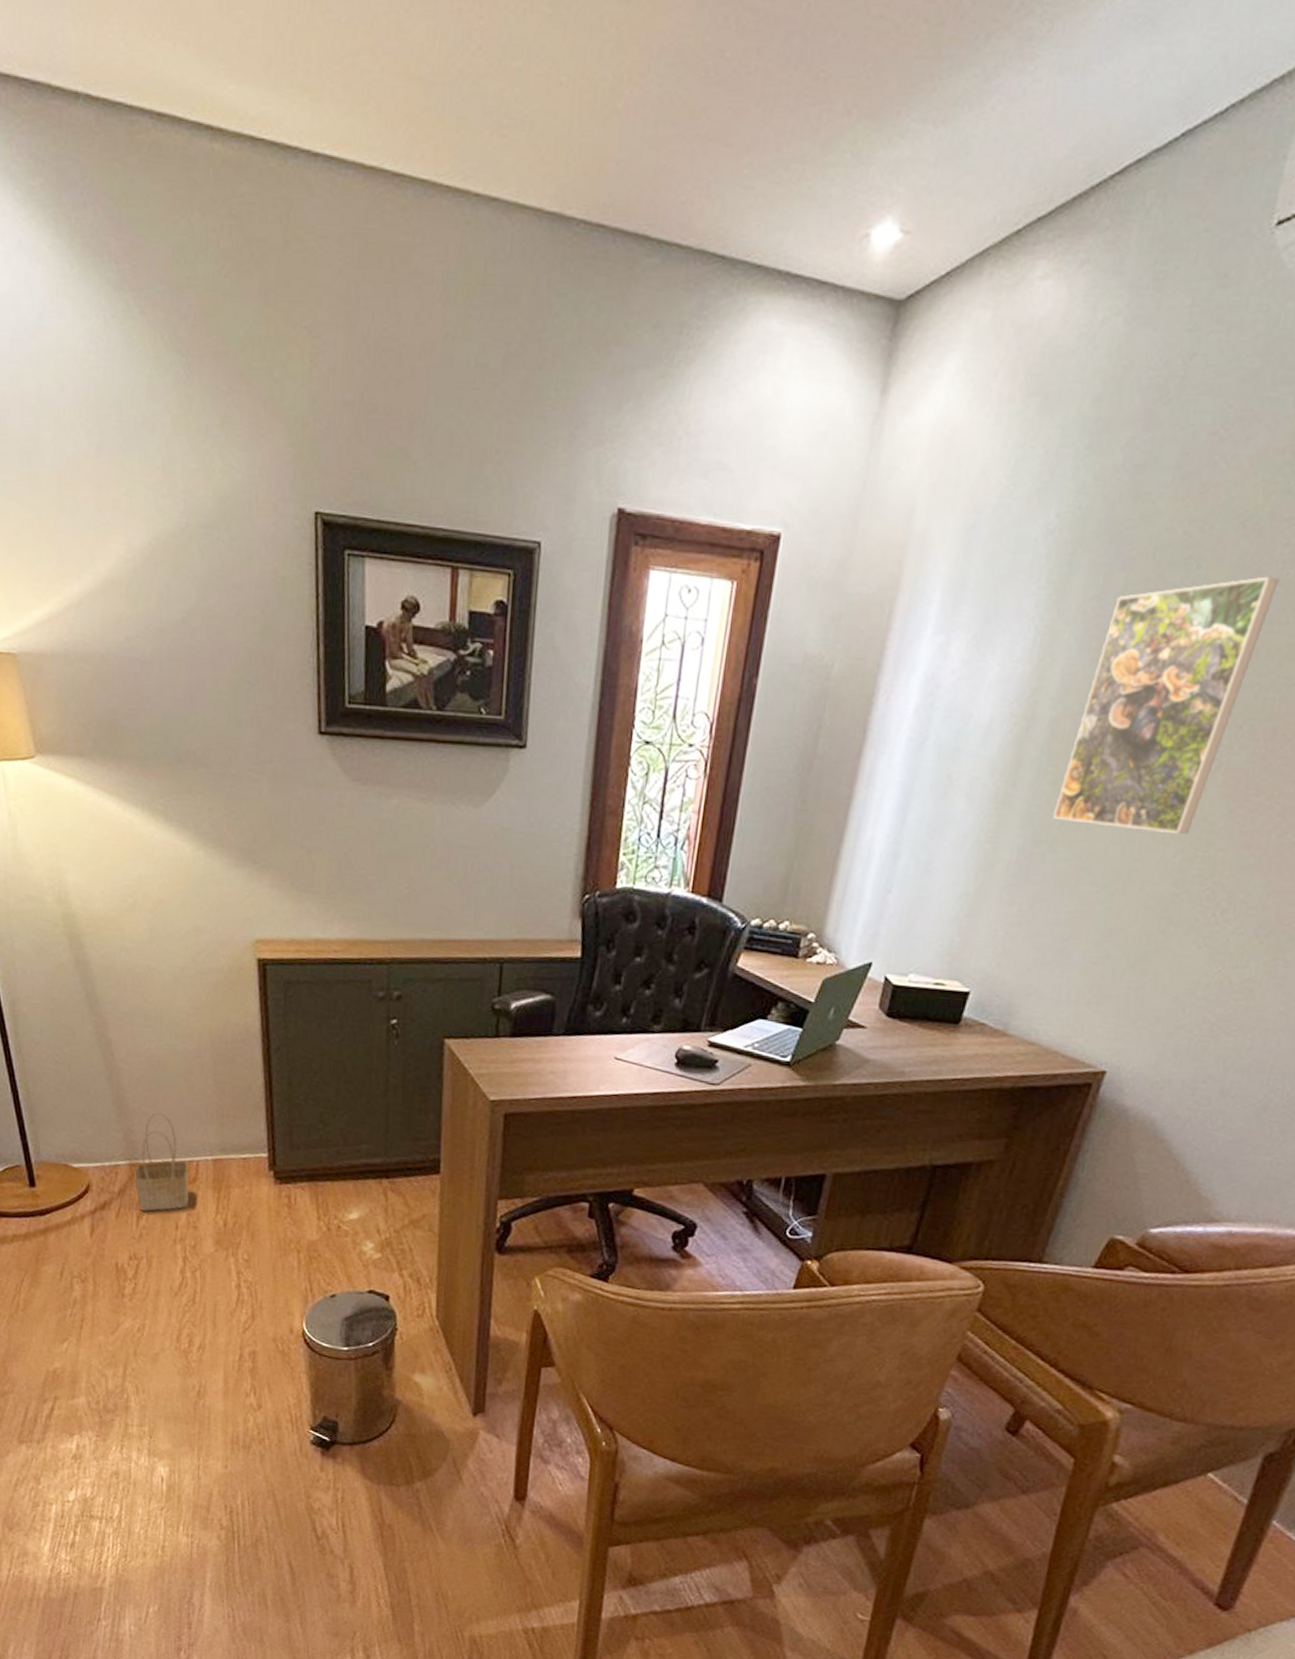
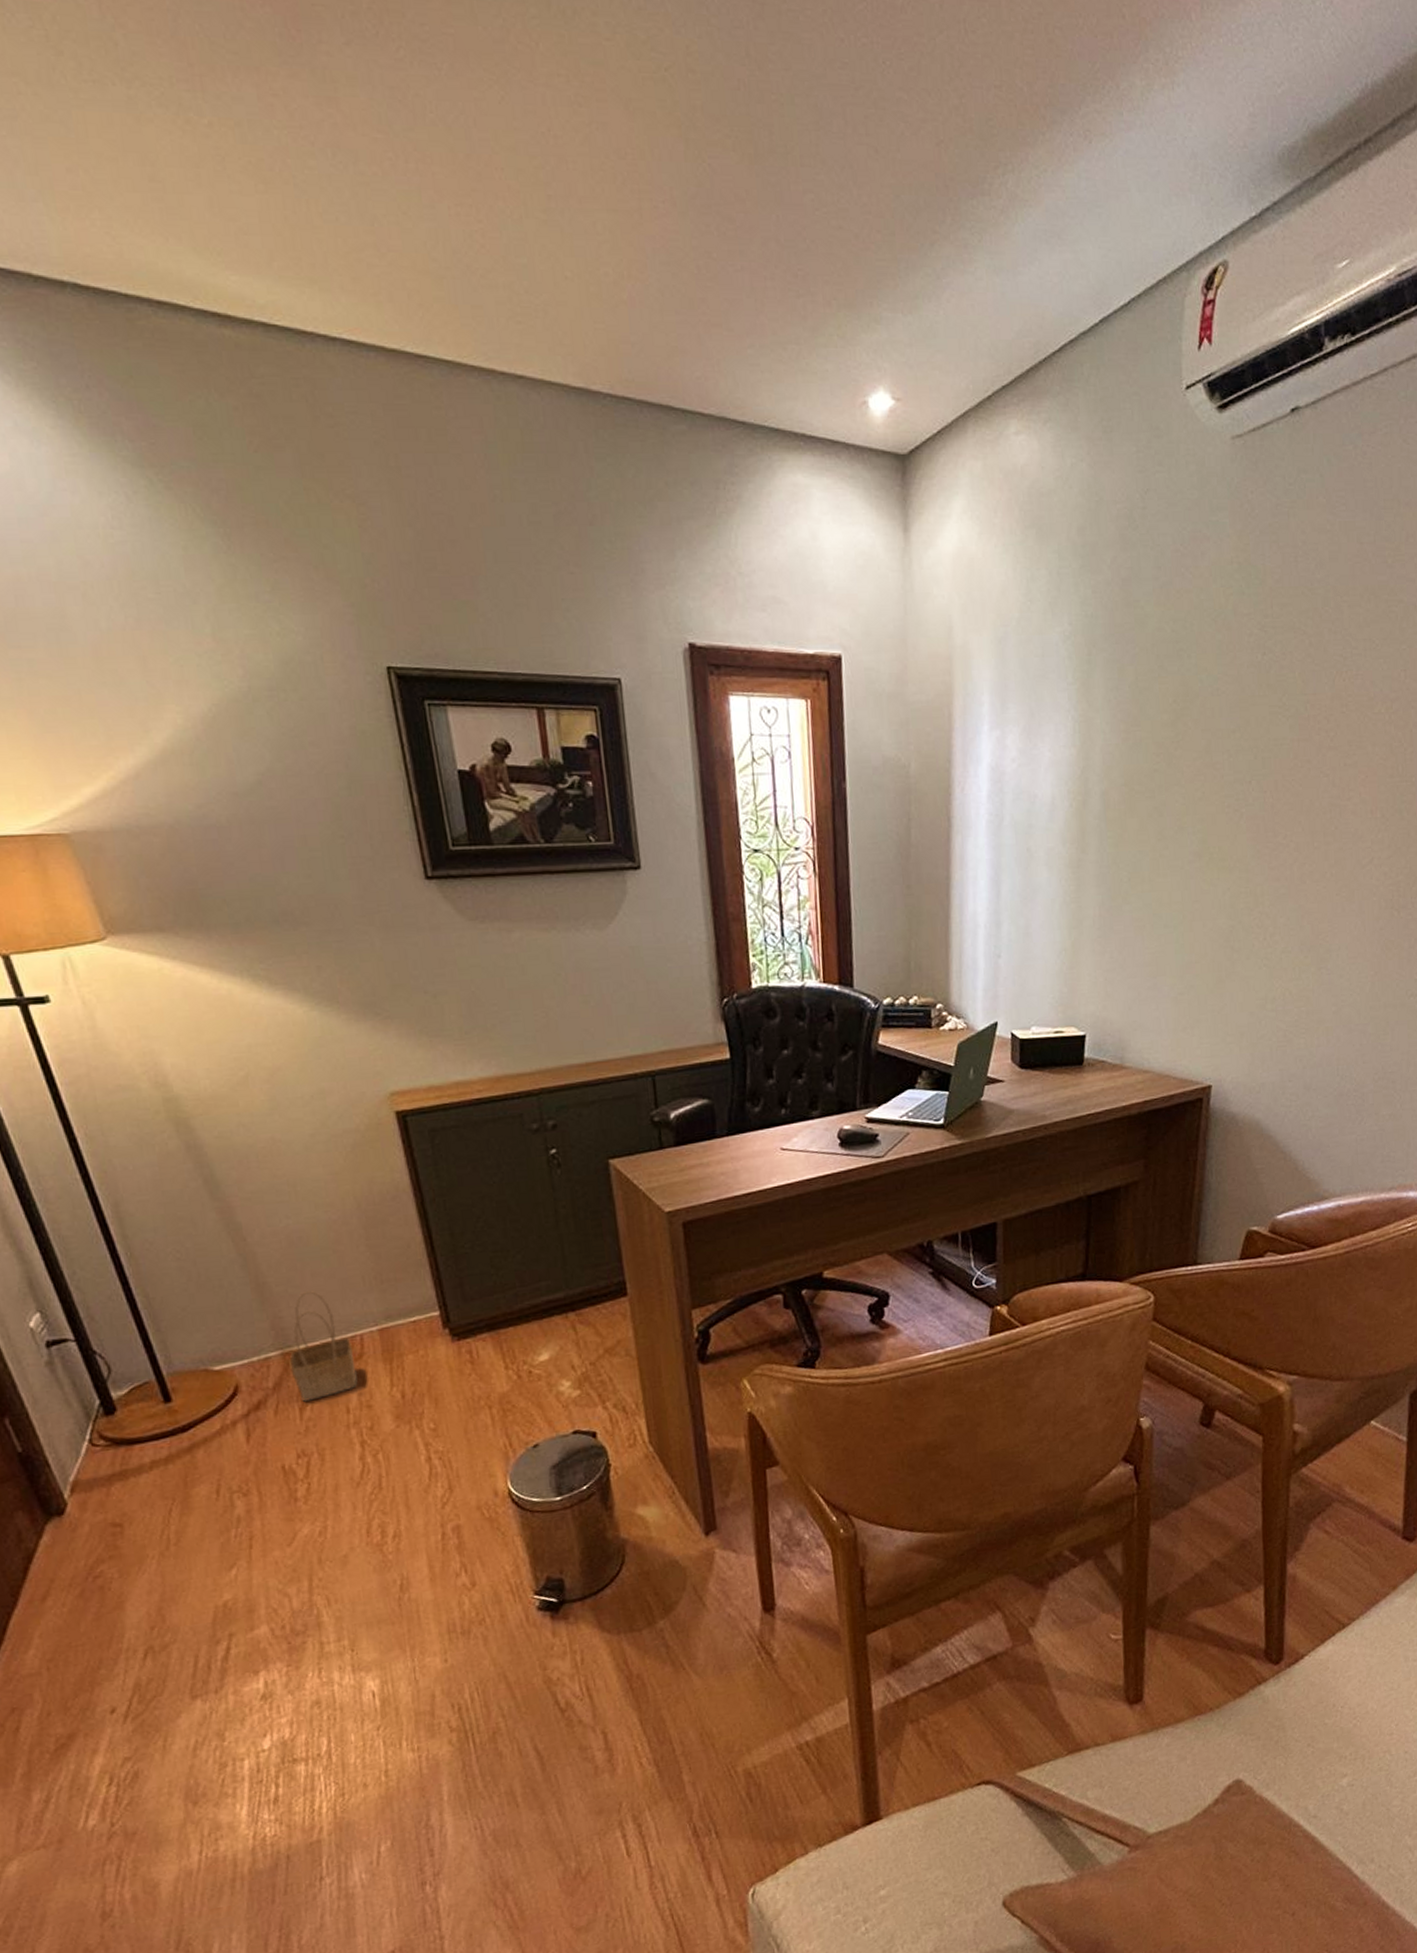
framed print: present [1053,576,1279,835] -> none [1121,660,1252,877]

